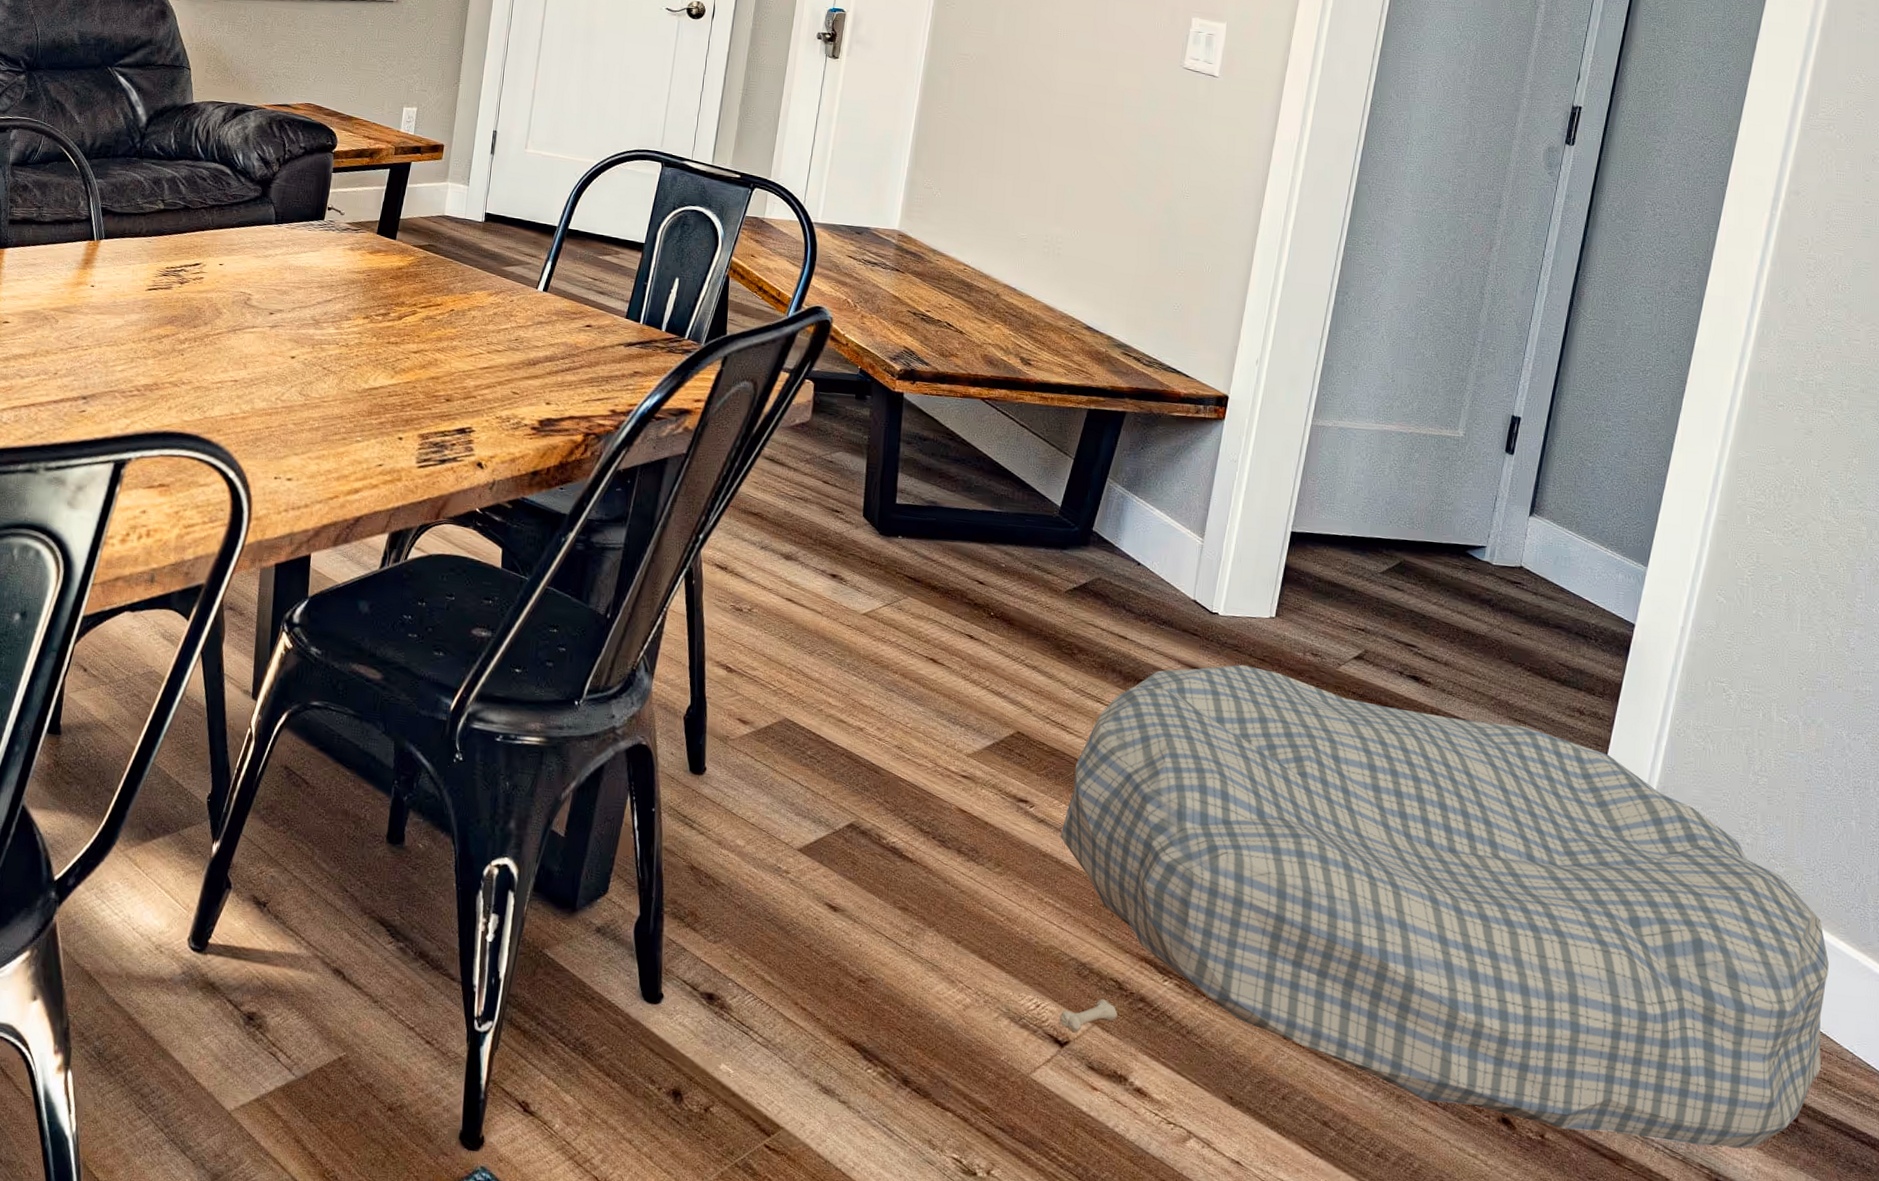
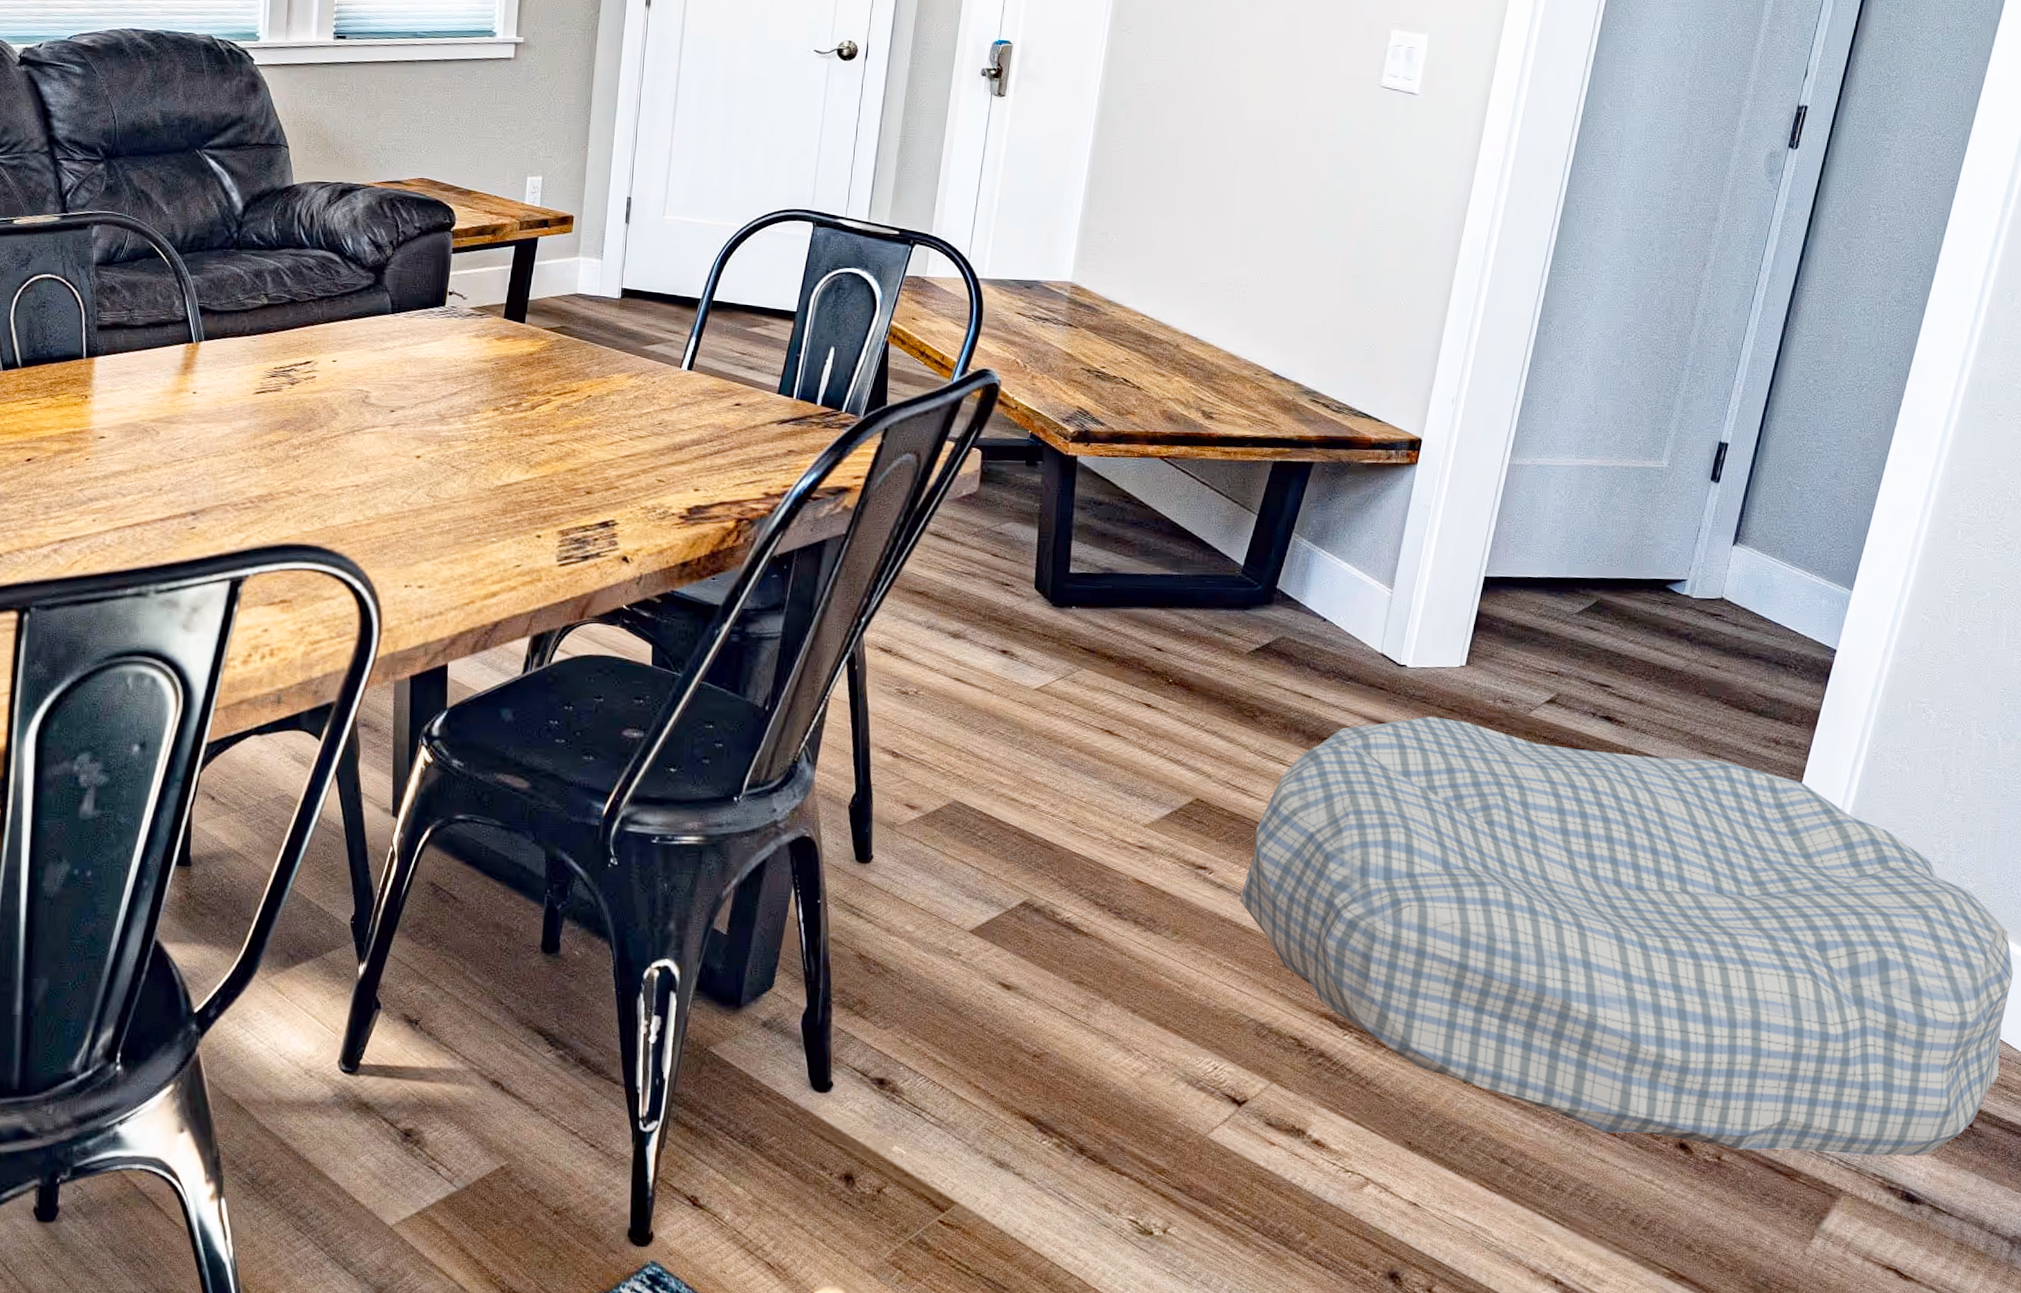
dog toy: present [1059,998,1118,1033] -> none [1237,1056,1296,1092]

